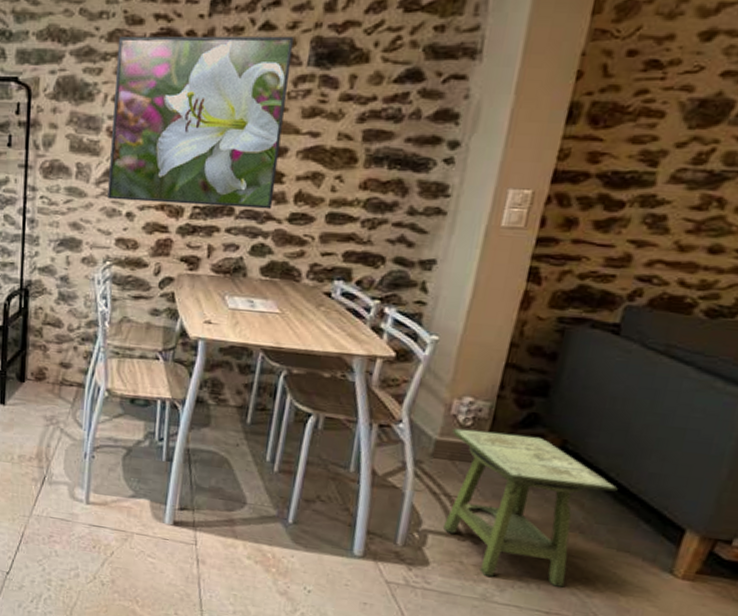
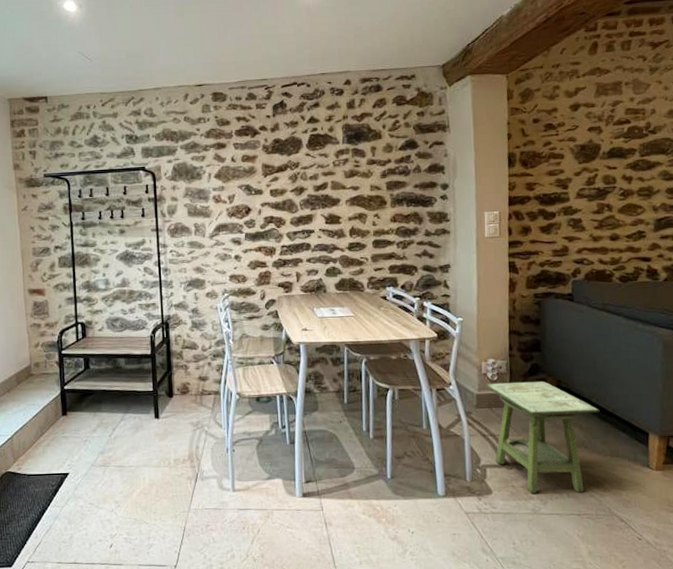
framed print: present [107,35,294,209] -> none [213,125,336,248]

